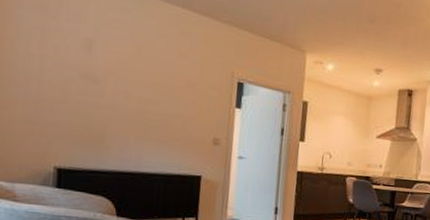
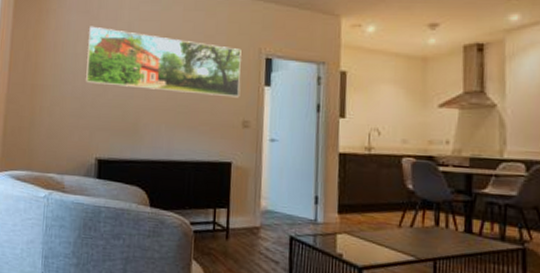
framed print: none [42,25,215,117] -> present [86,26,241,98]

